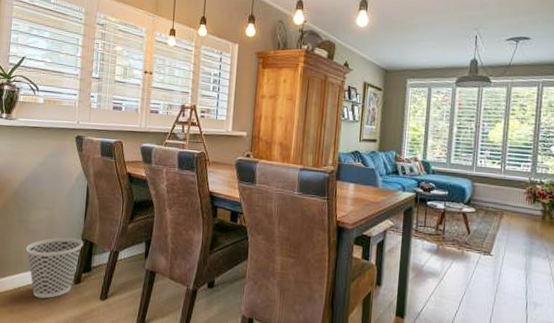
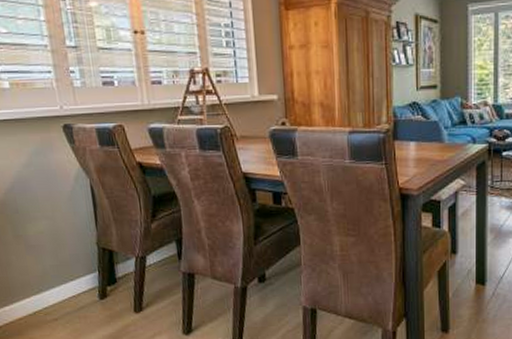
wastebasket: present [25,237,84,299] -> none [31,248,101,321]

